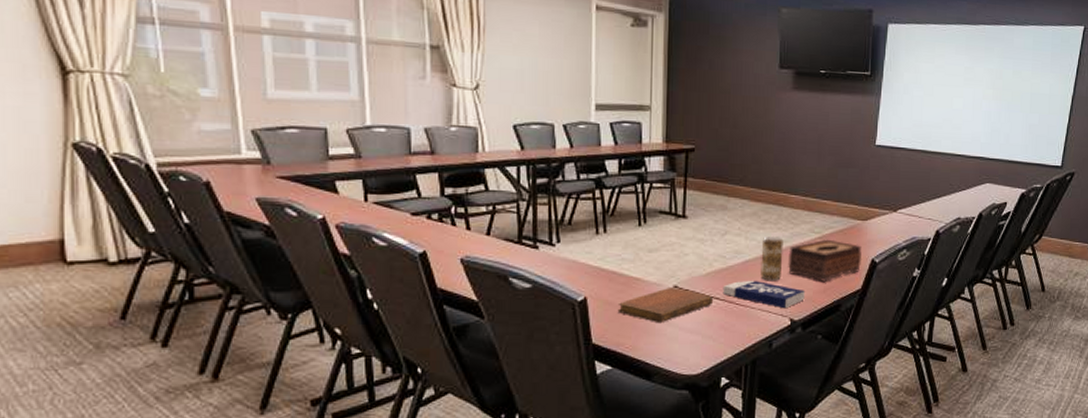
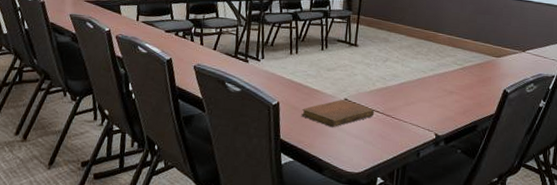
book: present [722,280,805,309] -> none [382,99,448,125]
beverage can: present [760,235,783,281] -> none [412,64,432,102]
tissue box: present [788,239,862,281] -> none [435,70,496,105]

